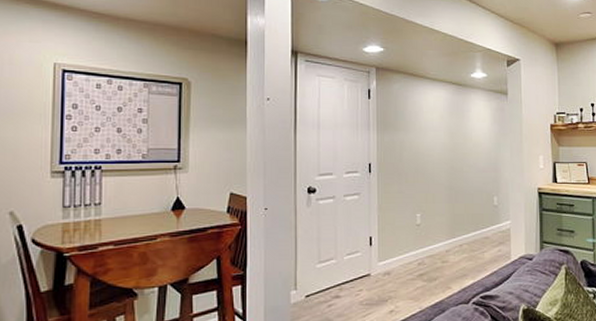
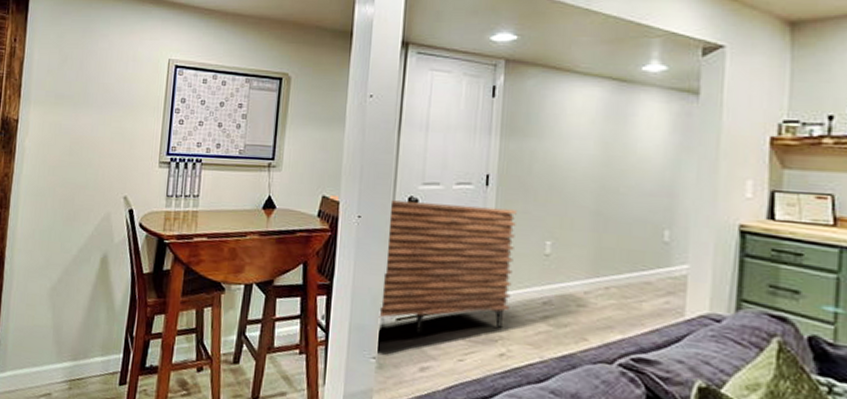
sideboard: none [237,191,395,311] -> present [321,195,517,334]

